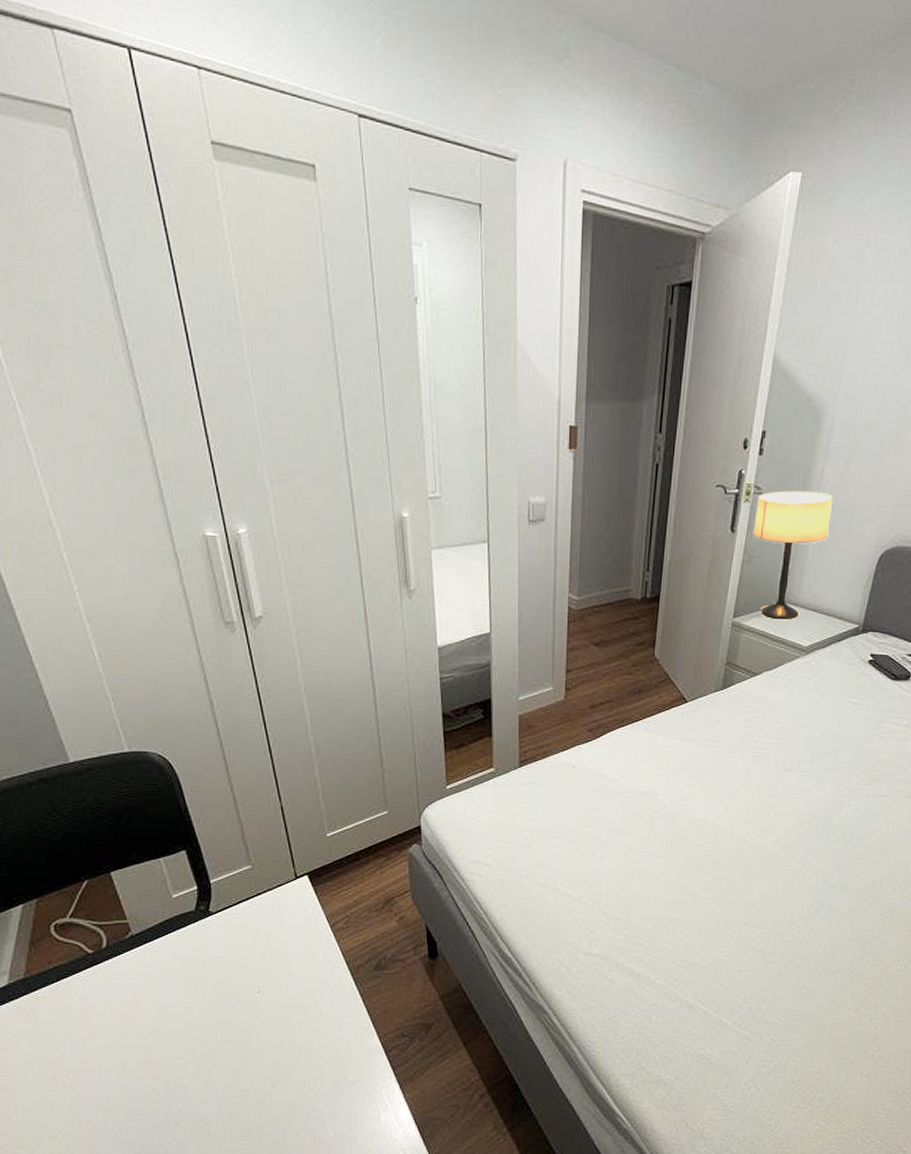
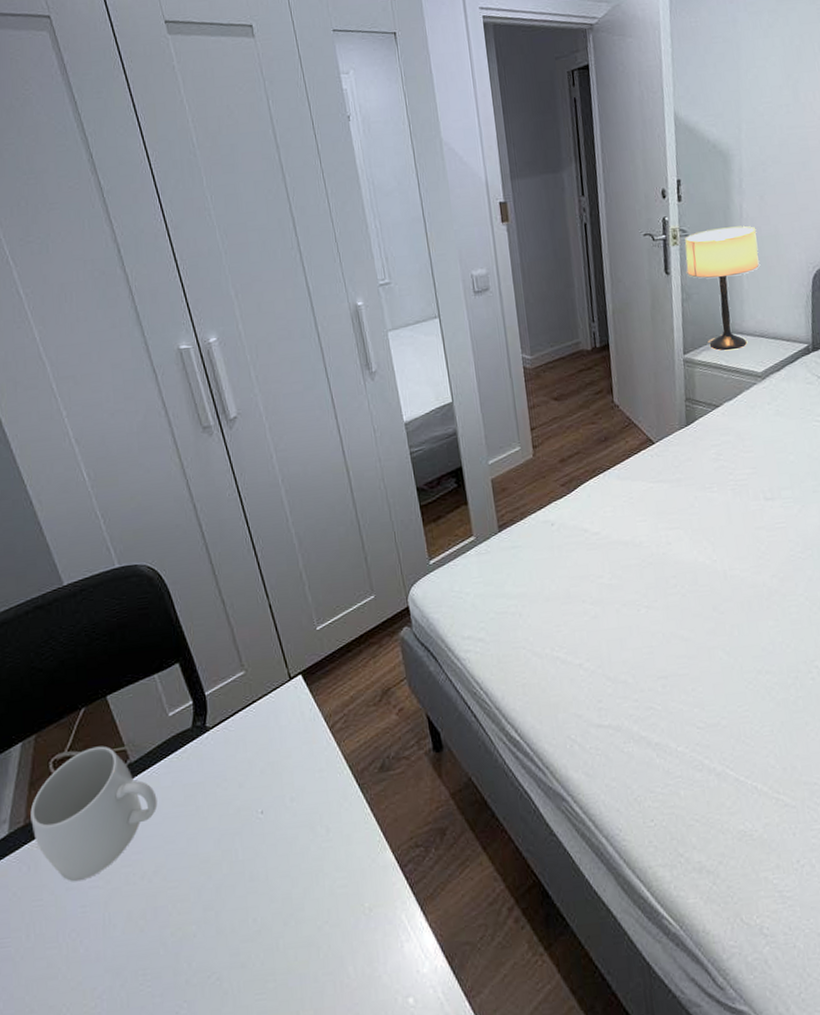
mug: none [30,917,157,1032] -> present [30,745,158,882]

